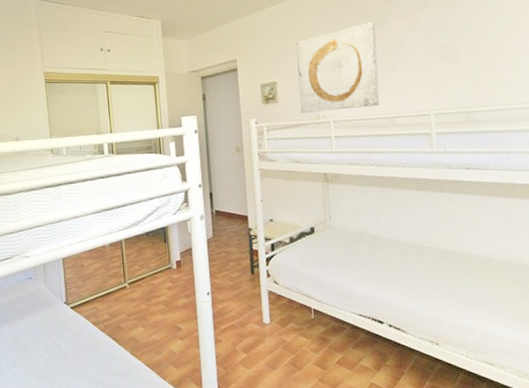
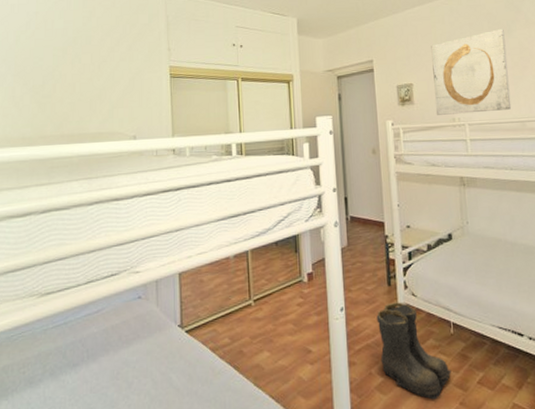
boots: none [240,288,311,376] -> present [376,302,452,400]

